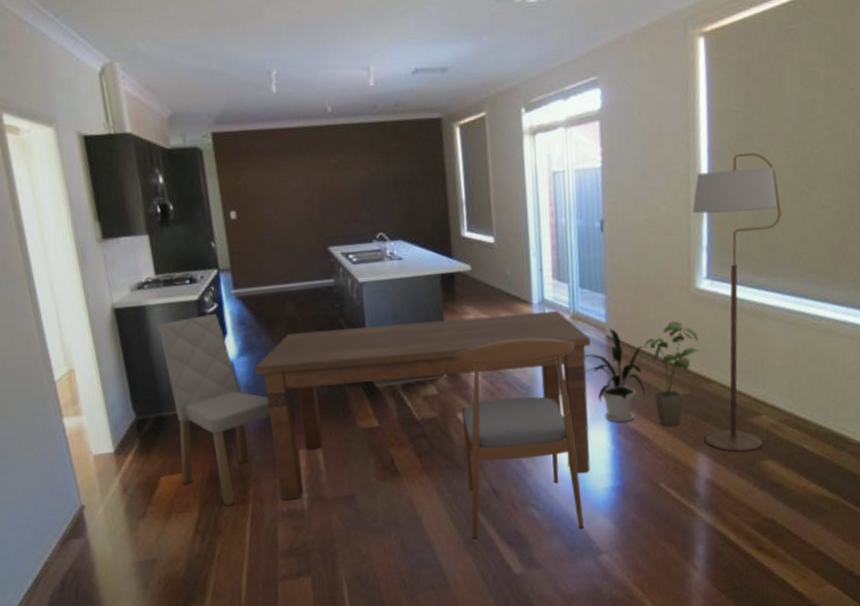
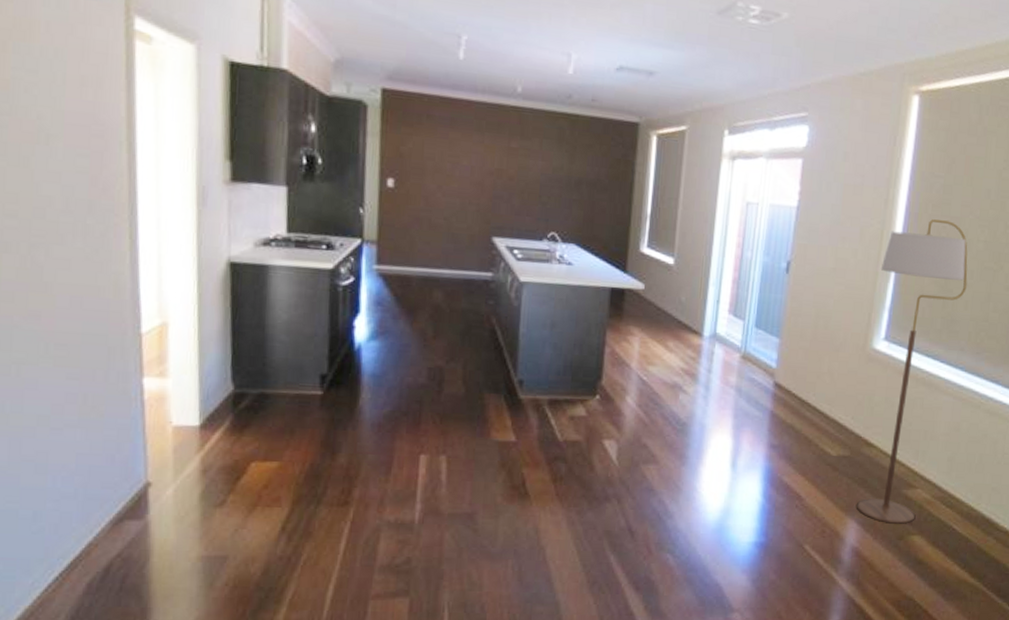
dining chair: present [158,314,270,506] -> none [275,287,395,507]
dining table: present [255,311,591,501] -> none [385,323,757,523]
dining chair: present [455,338,584,539] -> none [598,369,740,584]
house plant: present [585,328,648,424] -> none [747,374,815,477]
house plant: present [644,321,700,427] -> none [811,377,867,488]

